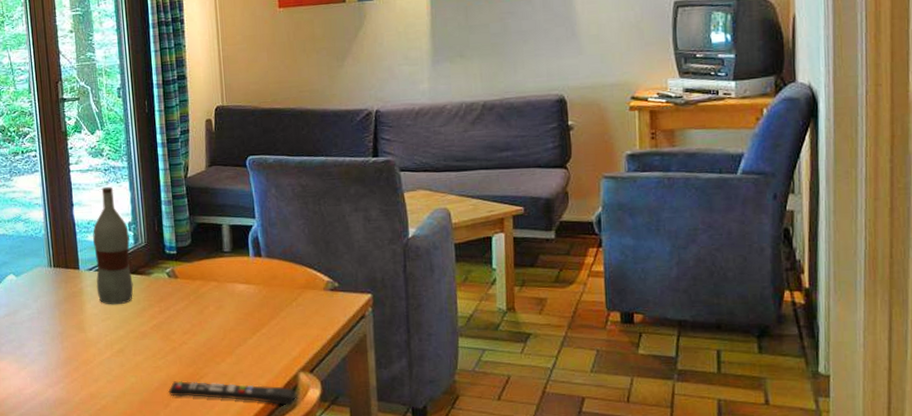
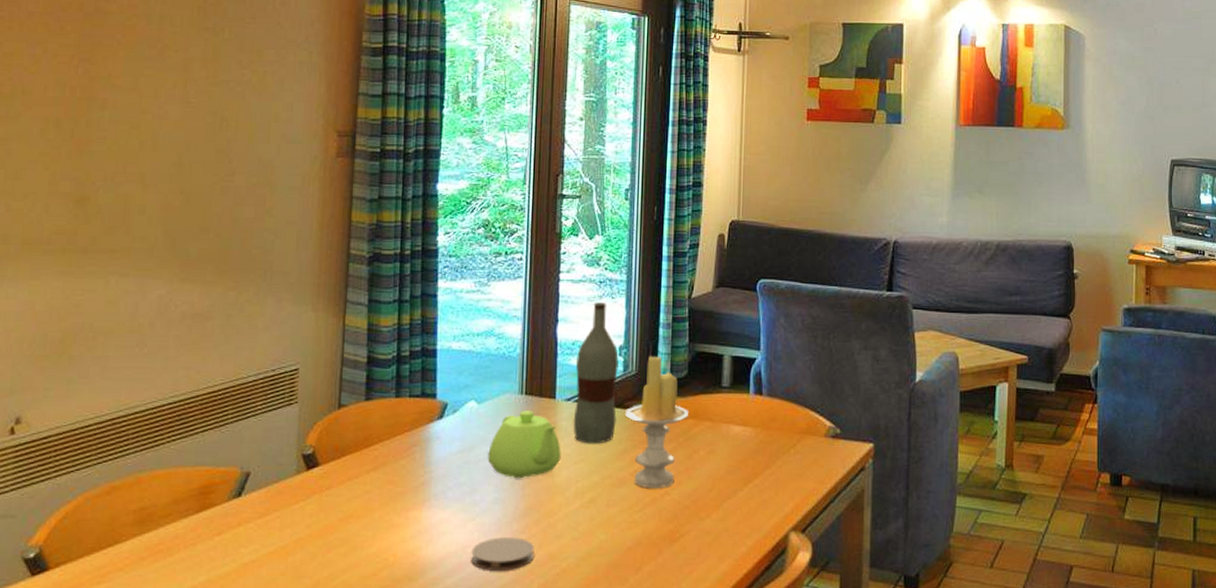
coaster: none [27,381,78,408] -> present [471,537,535,572]
teapot: none [29,280,90,335] -> present [488,410,561,479]
candle: none [140,229,196,340] -> present [624,356,688,489]
remote control: present [168,380,296,406] -> none [642,539,784,572]

